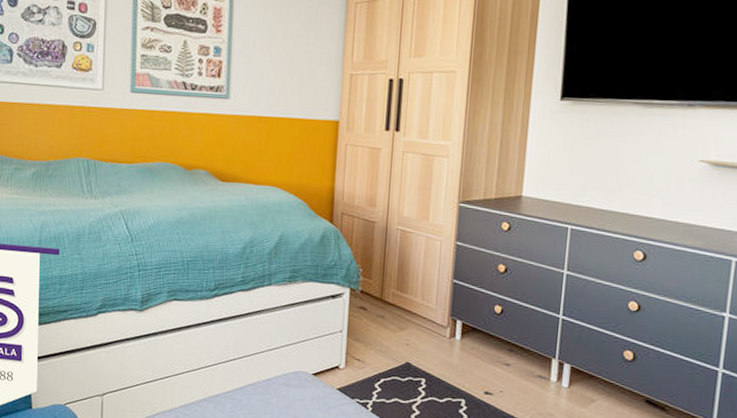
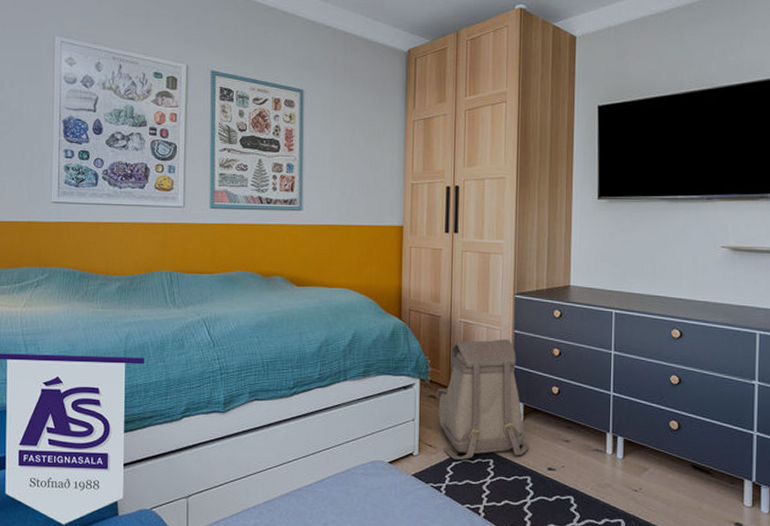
backpack: none [367,250,466,377] -> present [436,339,529,461]

